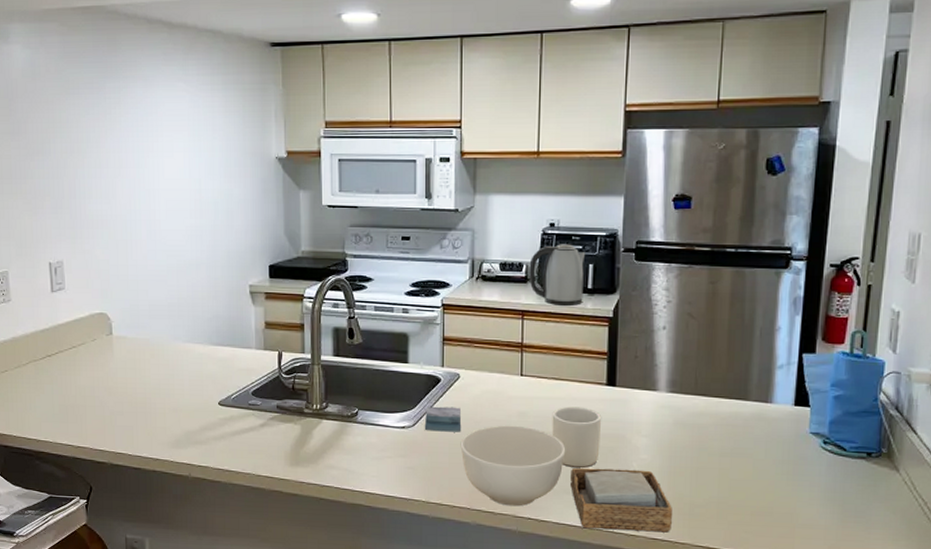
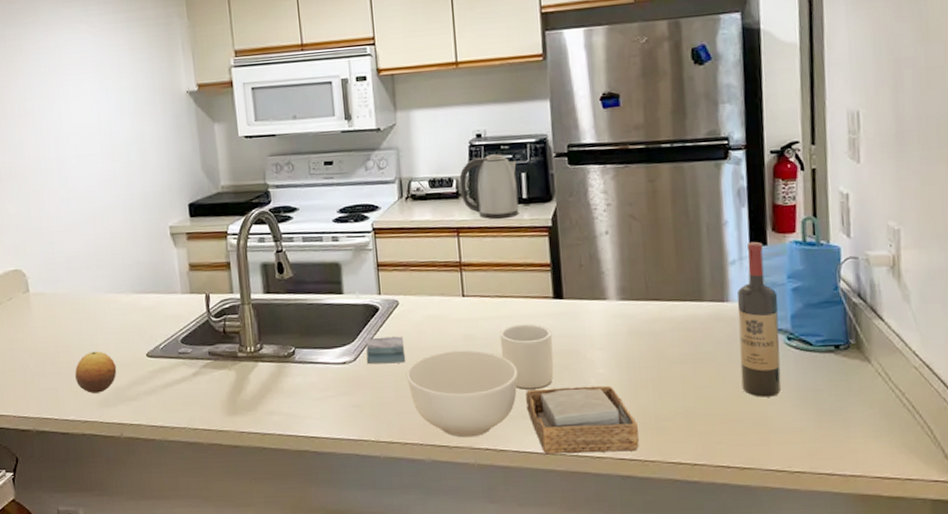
fruit: none [150,395,190,434] -> present [75,351,117,393]
wine bottle: none [775,348,820,495] -> present [737,241,782,397]

